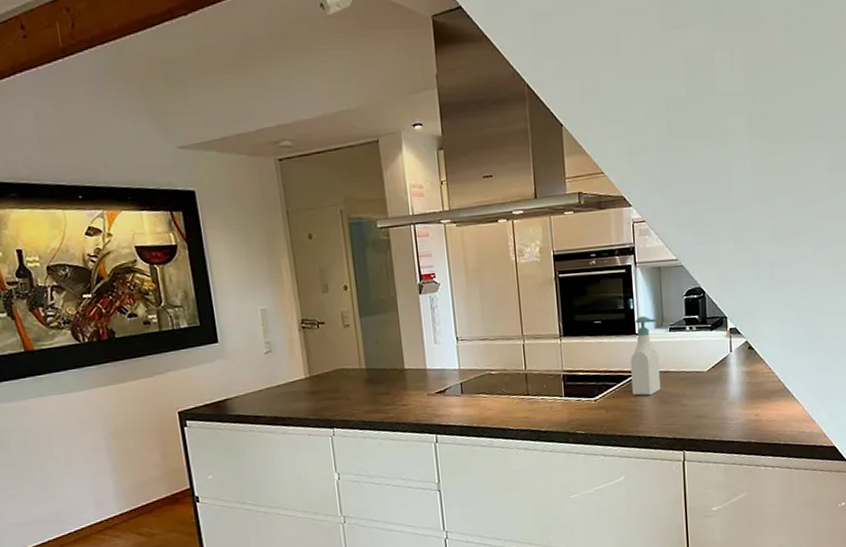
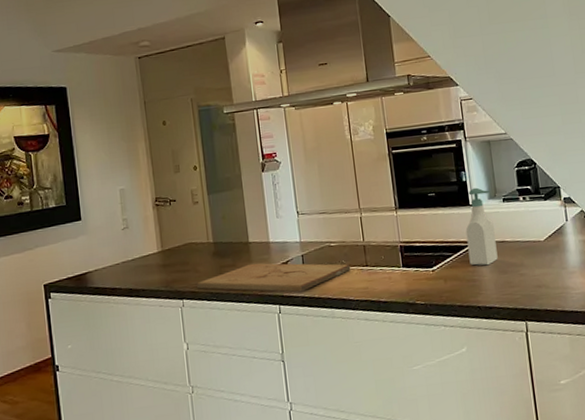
cutting board: none [348,391,512,421] -> present [197,263,351,292]

